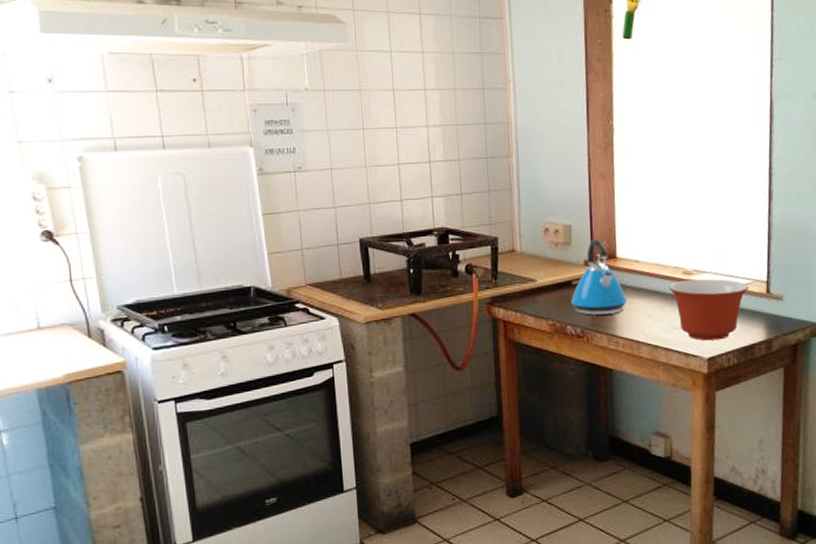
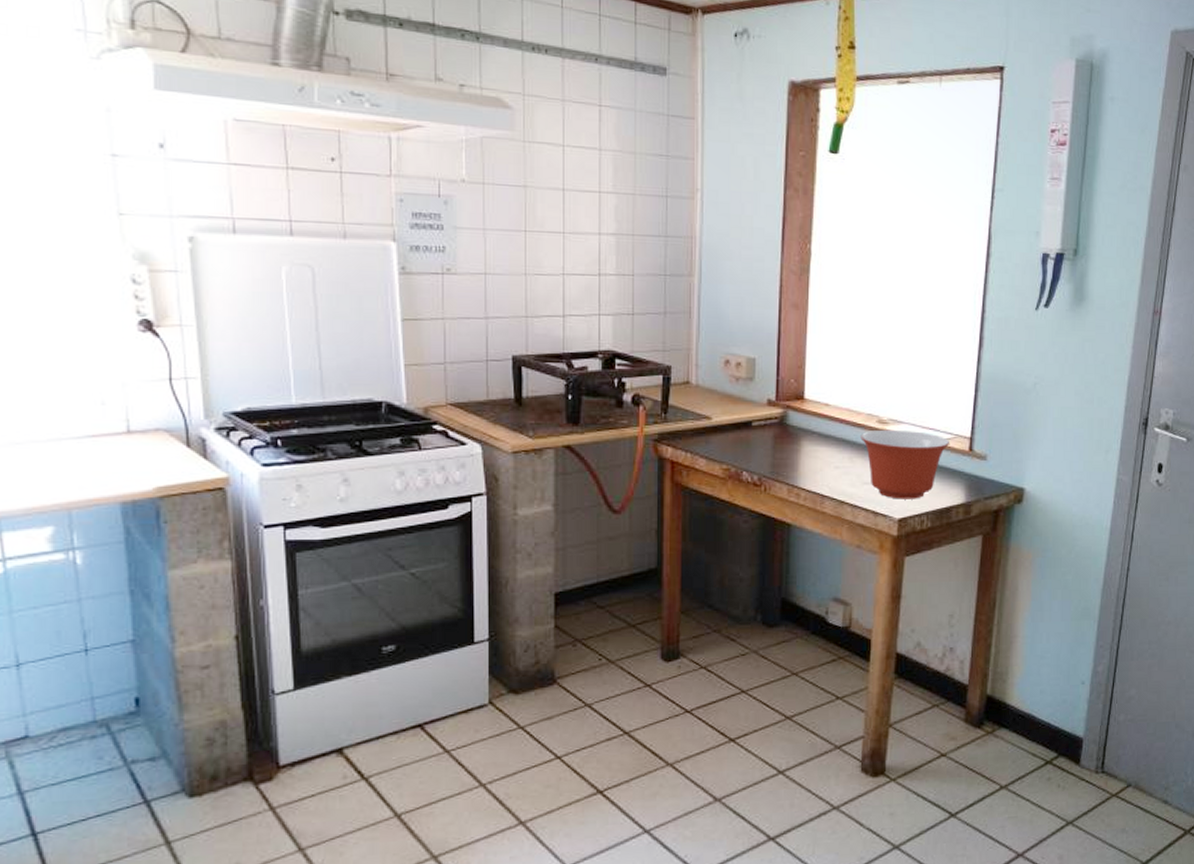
kettle: present [571,239,627,315] -> none [749,376,813,461]

